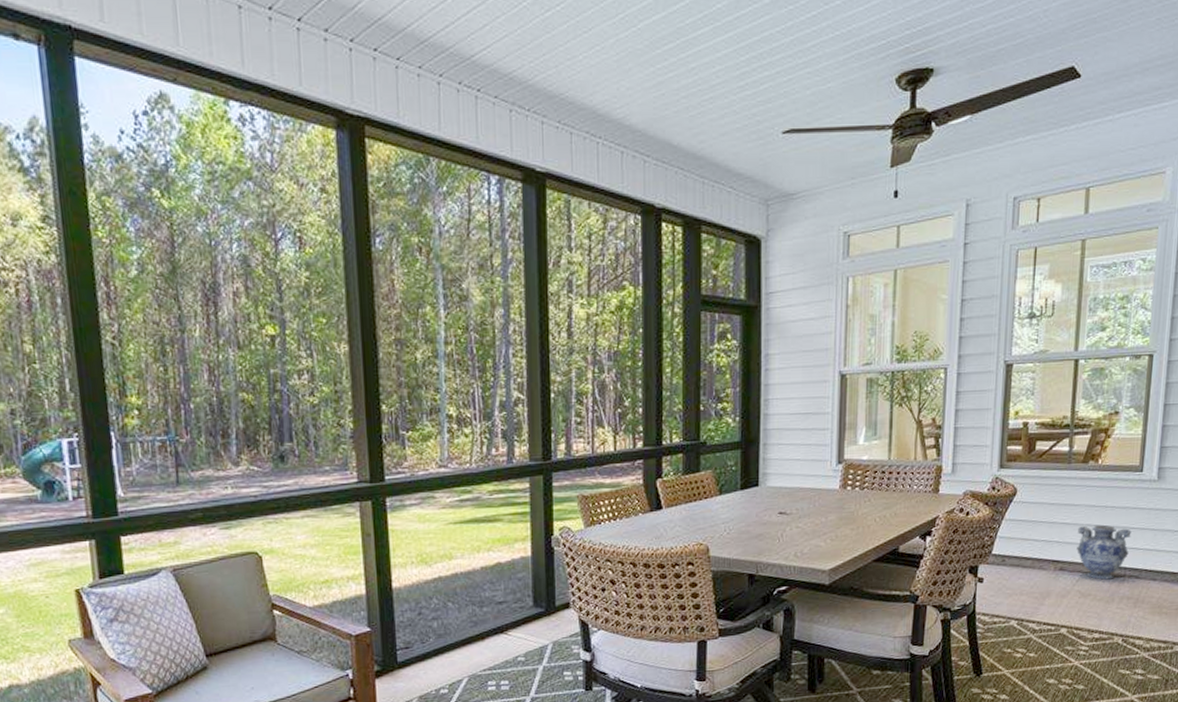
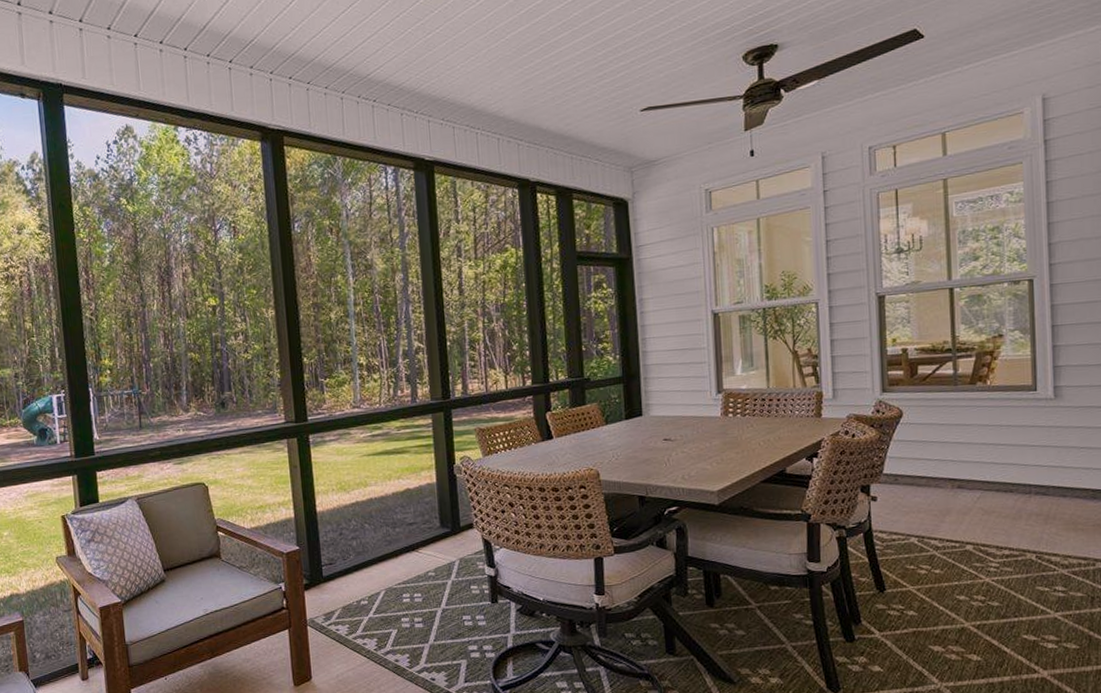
vase: present [1077,524,1132,580] -> none [973,443,1032,497]

